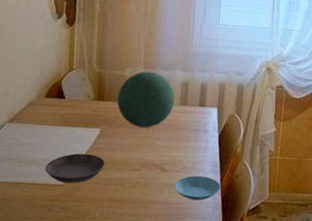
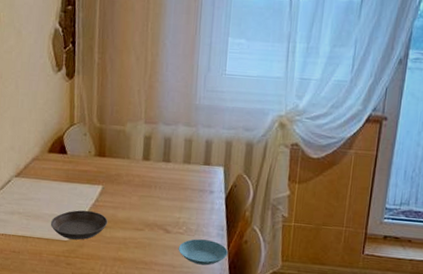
decorative orb: present [117,71,175,128] -> none [118,126,178,187]

